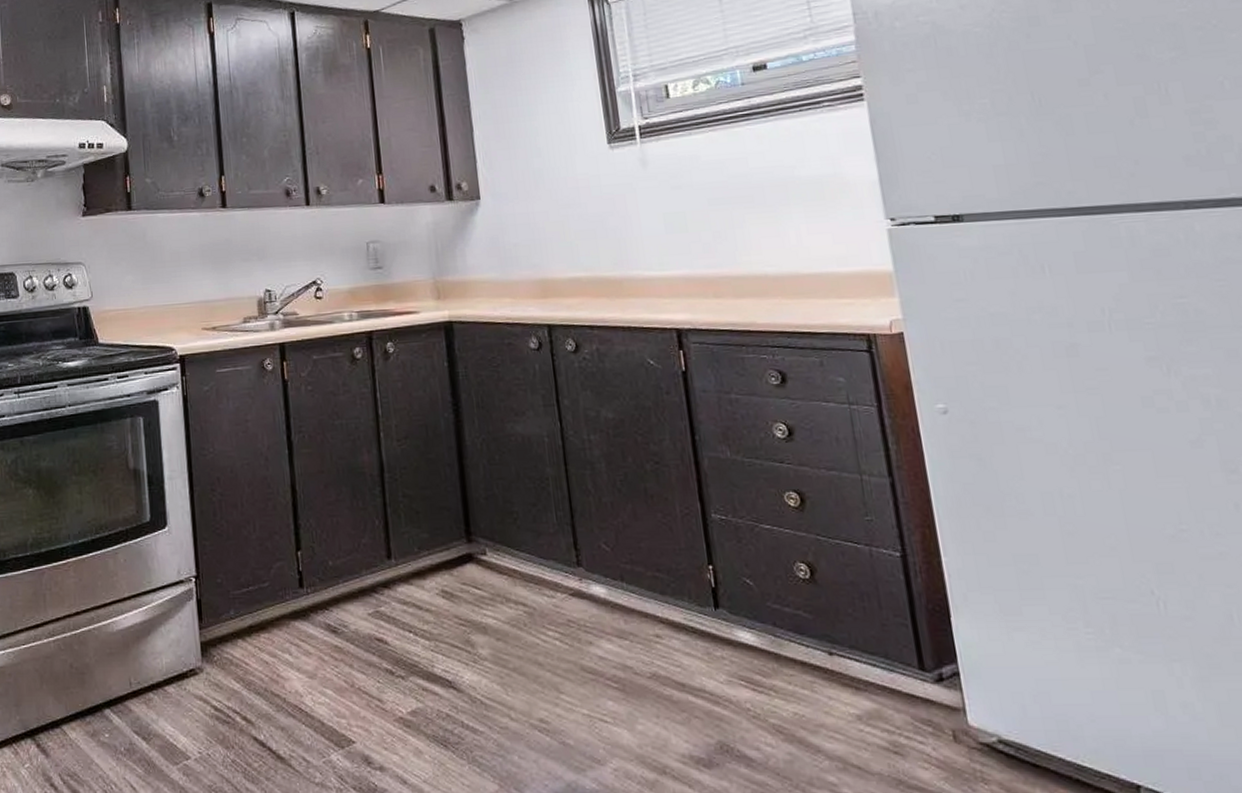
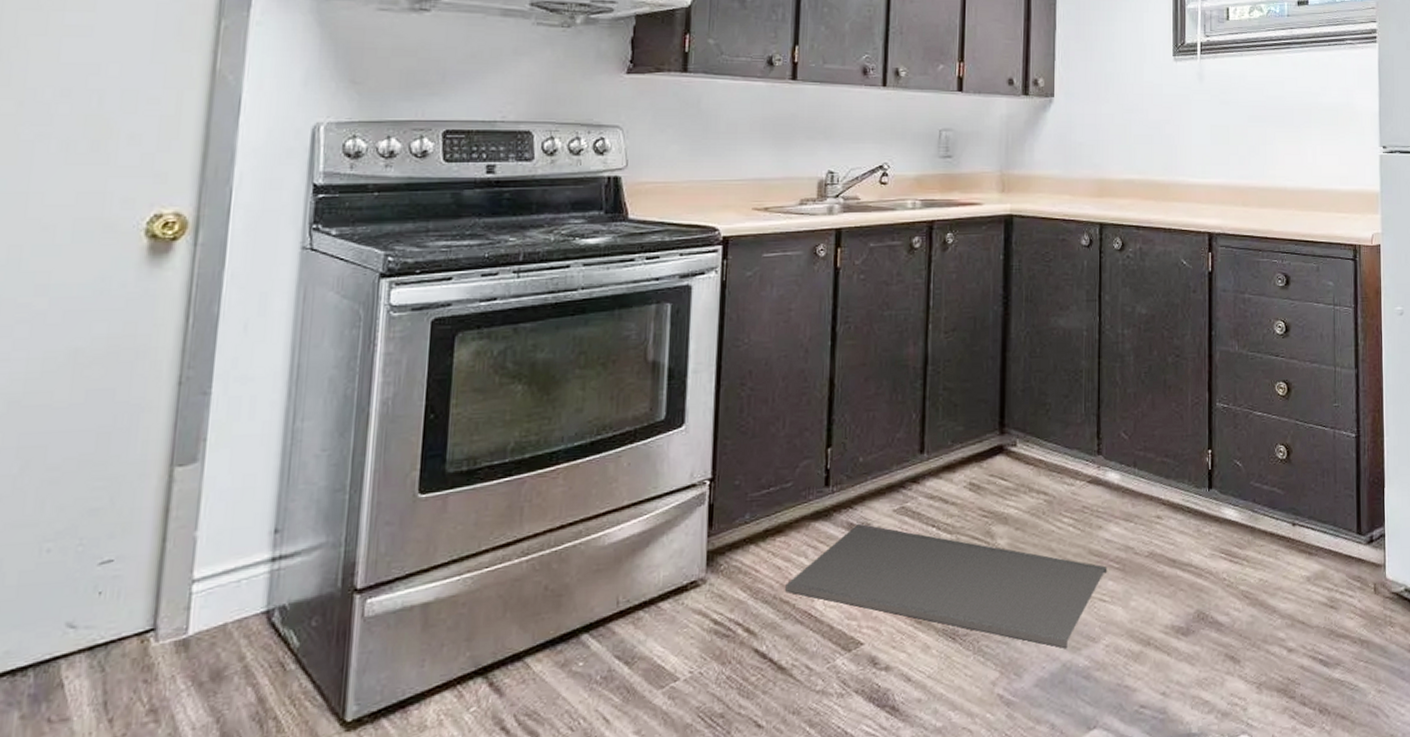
door mat: none [274,624,605,769] -> present [785,523,1107,649]

